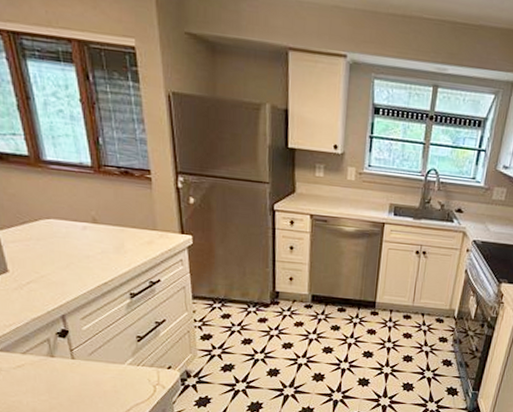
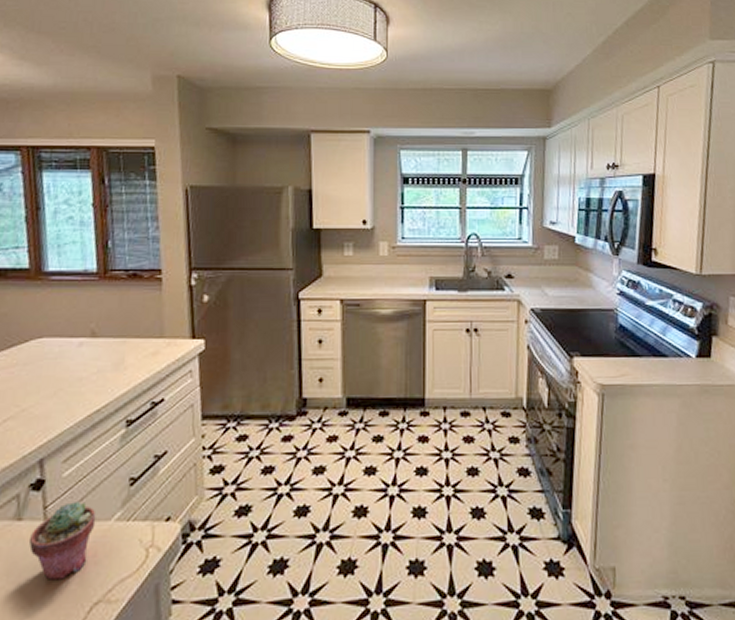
potted succulent: none [61,348,113,400] -> present [28,501,96,580]

